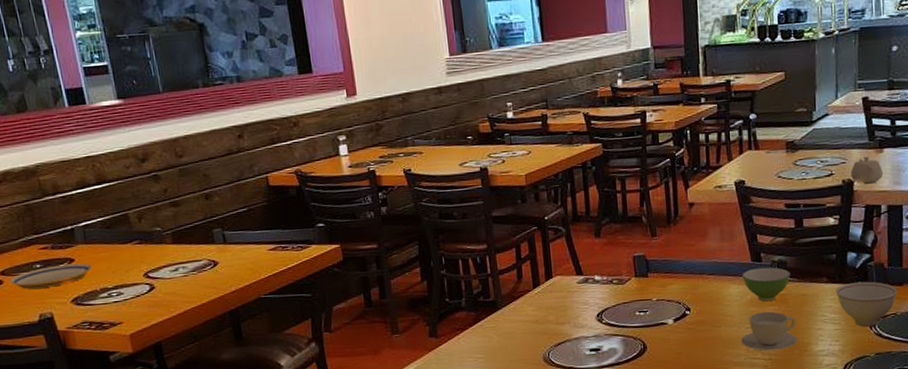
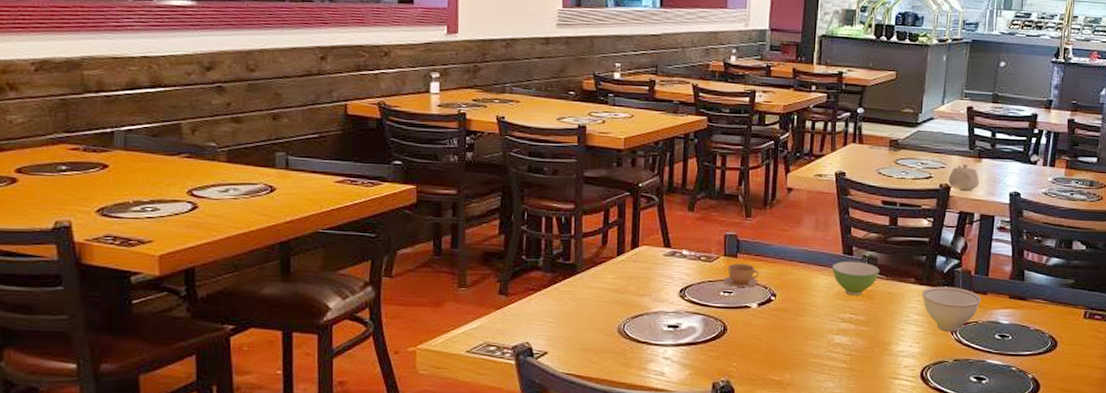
plate: present [9,263,92,289] -> none [26,169,128,193]
teacup: none [637,282,672,306] -> present [723,263,759,287]
teacup: present [740,311,798,351] -> none [822,306,880,346]

